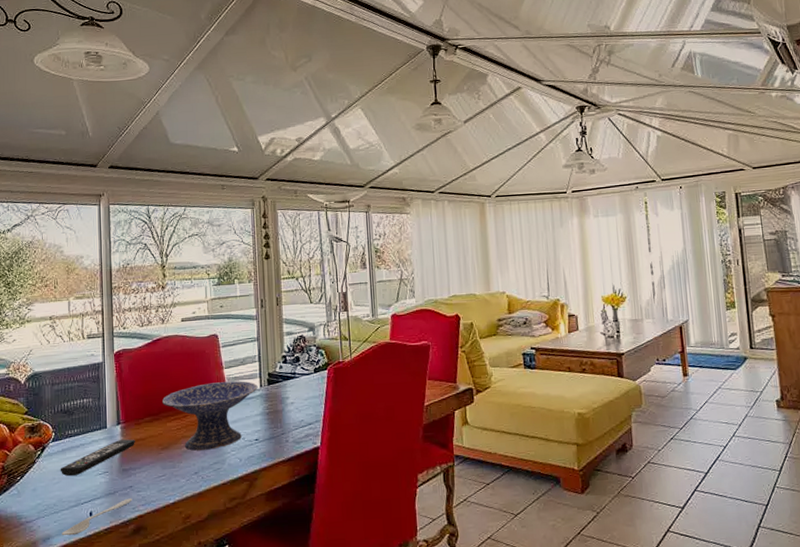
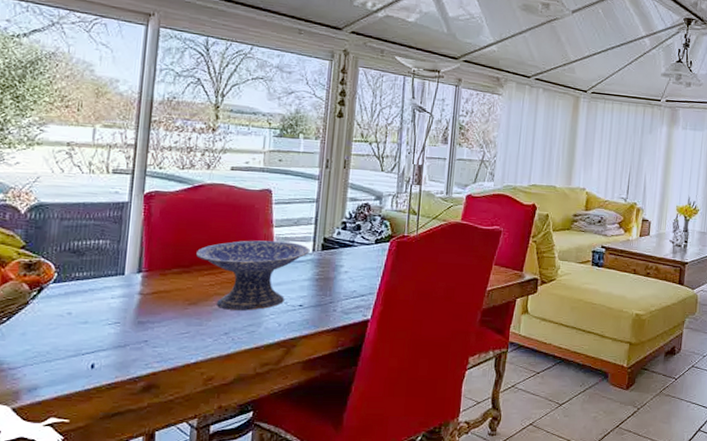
remote control: present [60,439,135,477] -> none [59,289,158,324]
spoon: present [61,498,132,536] -> none [52,353,146,388]

